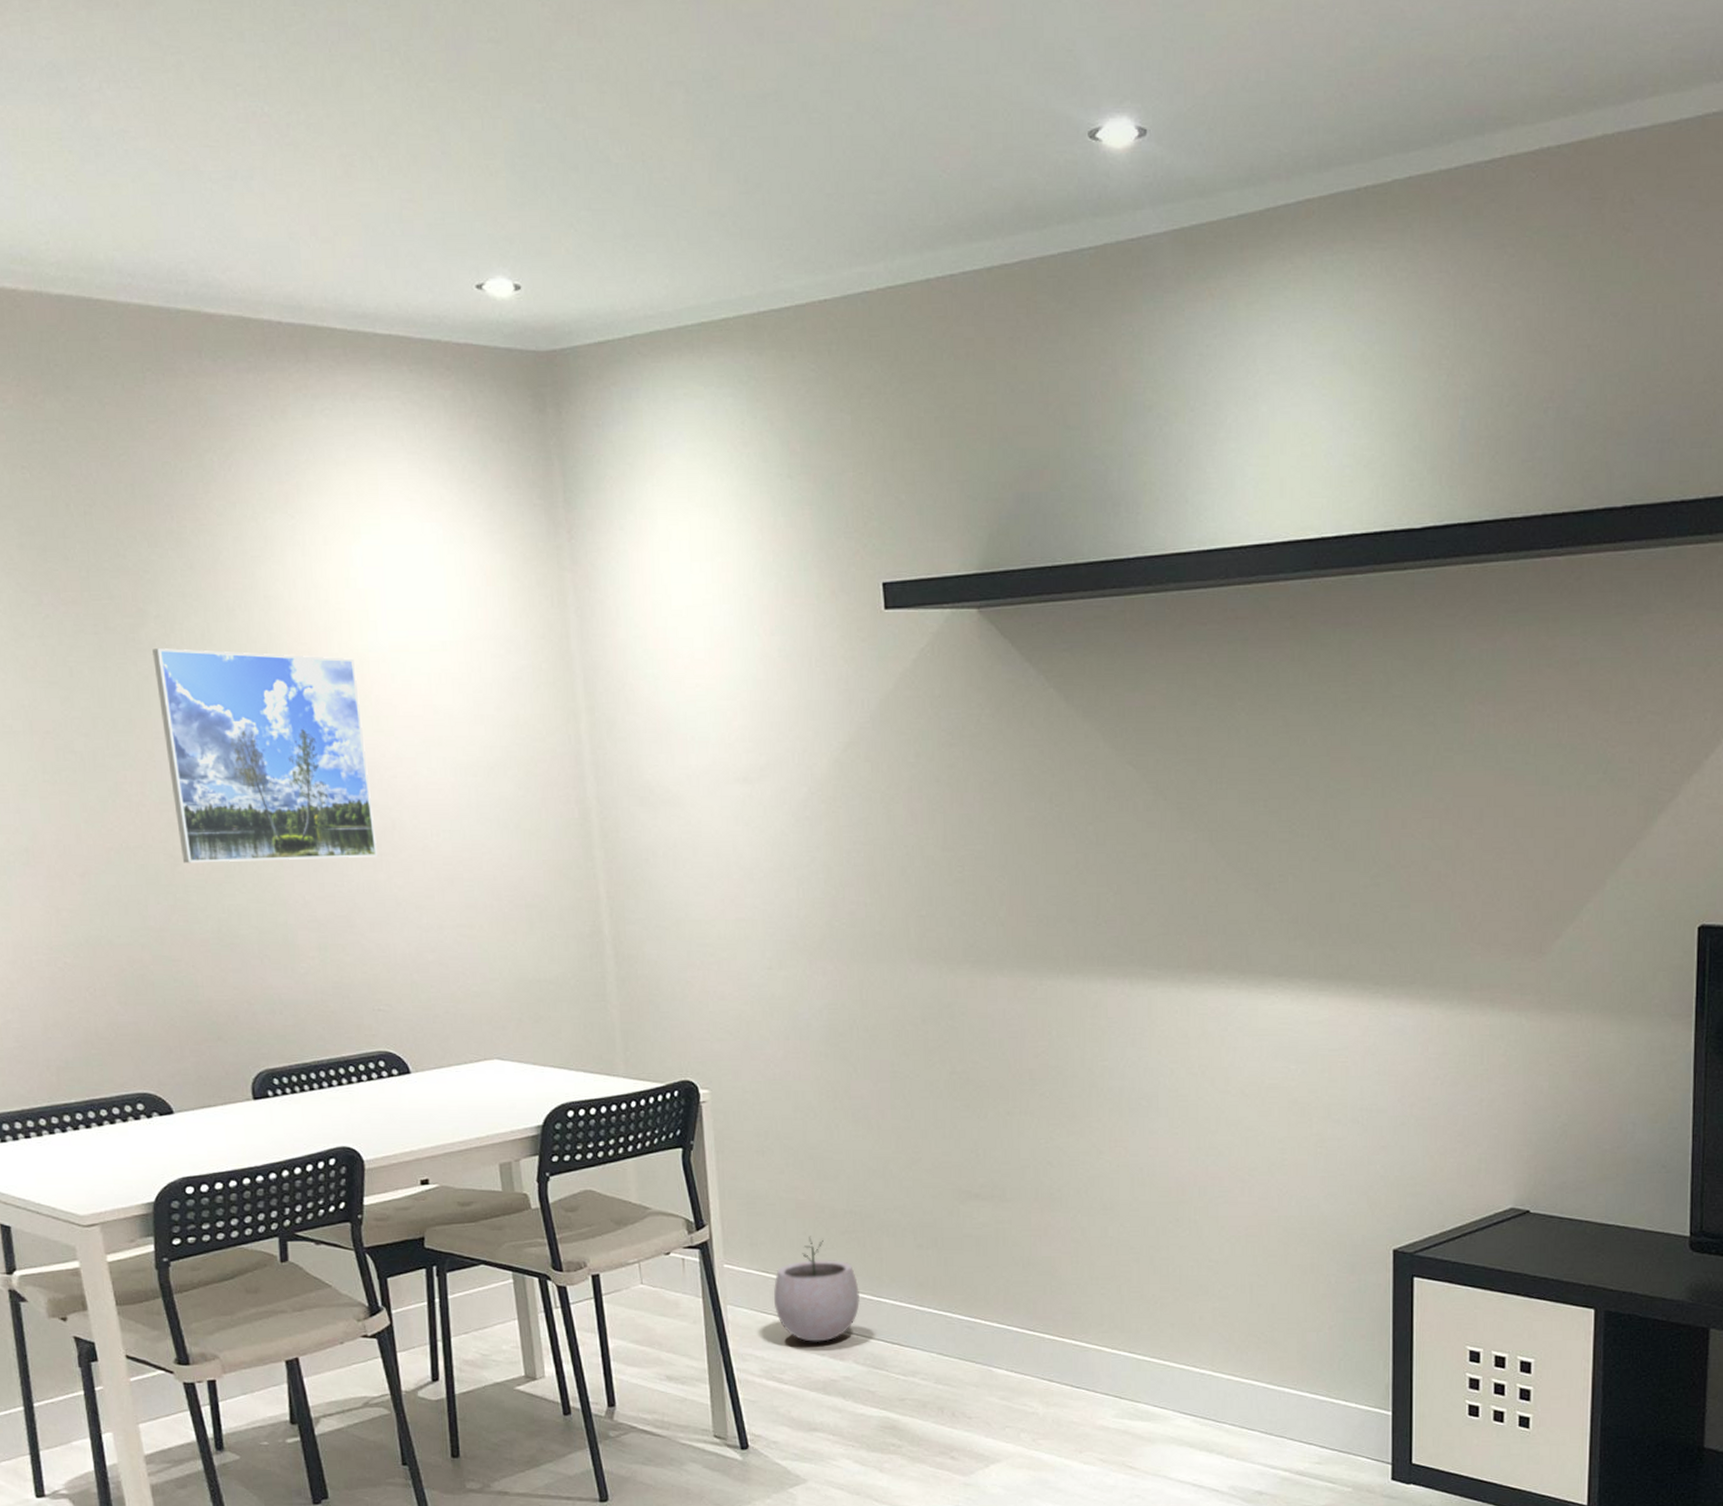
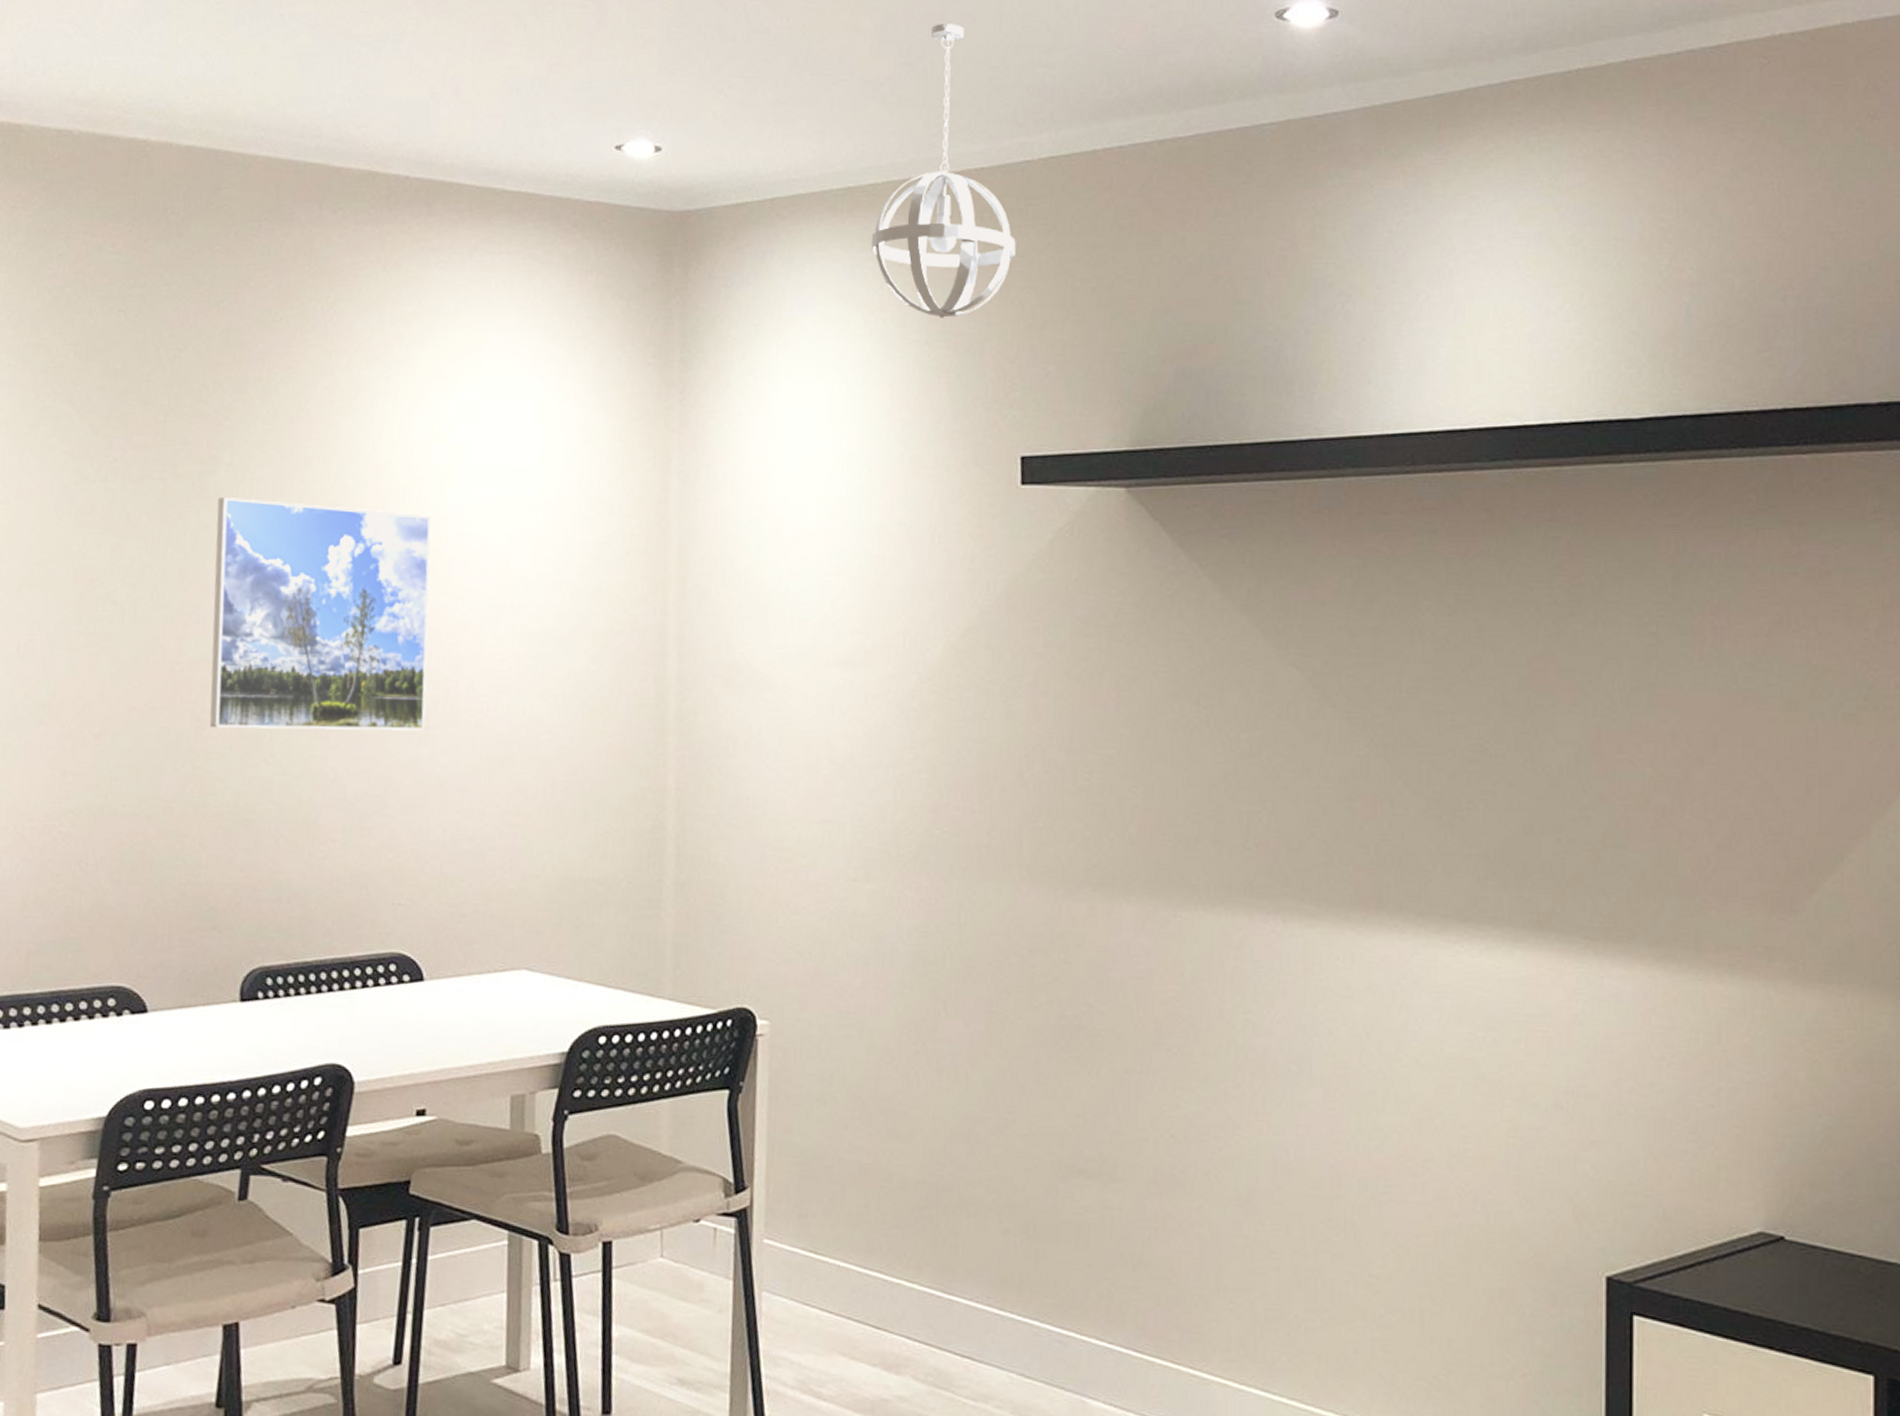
pendant light: none [728,149,863,451] -> present [870,24,1016,318]
plant pot: present [773,1236,861,1342] -> none [820,1210,928,1348]

